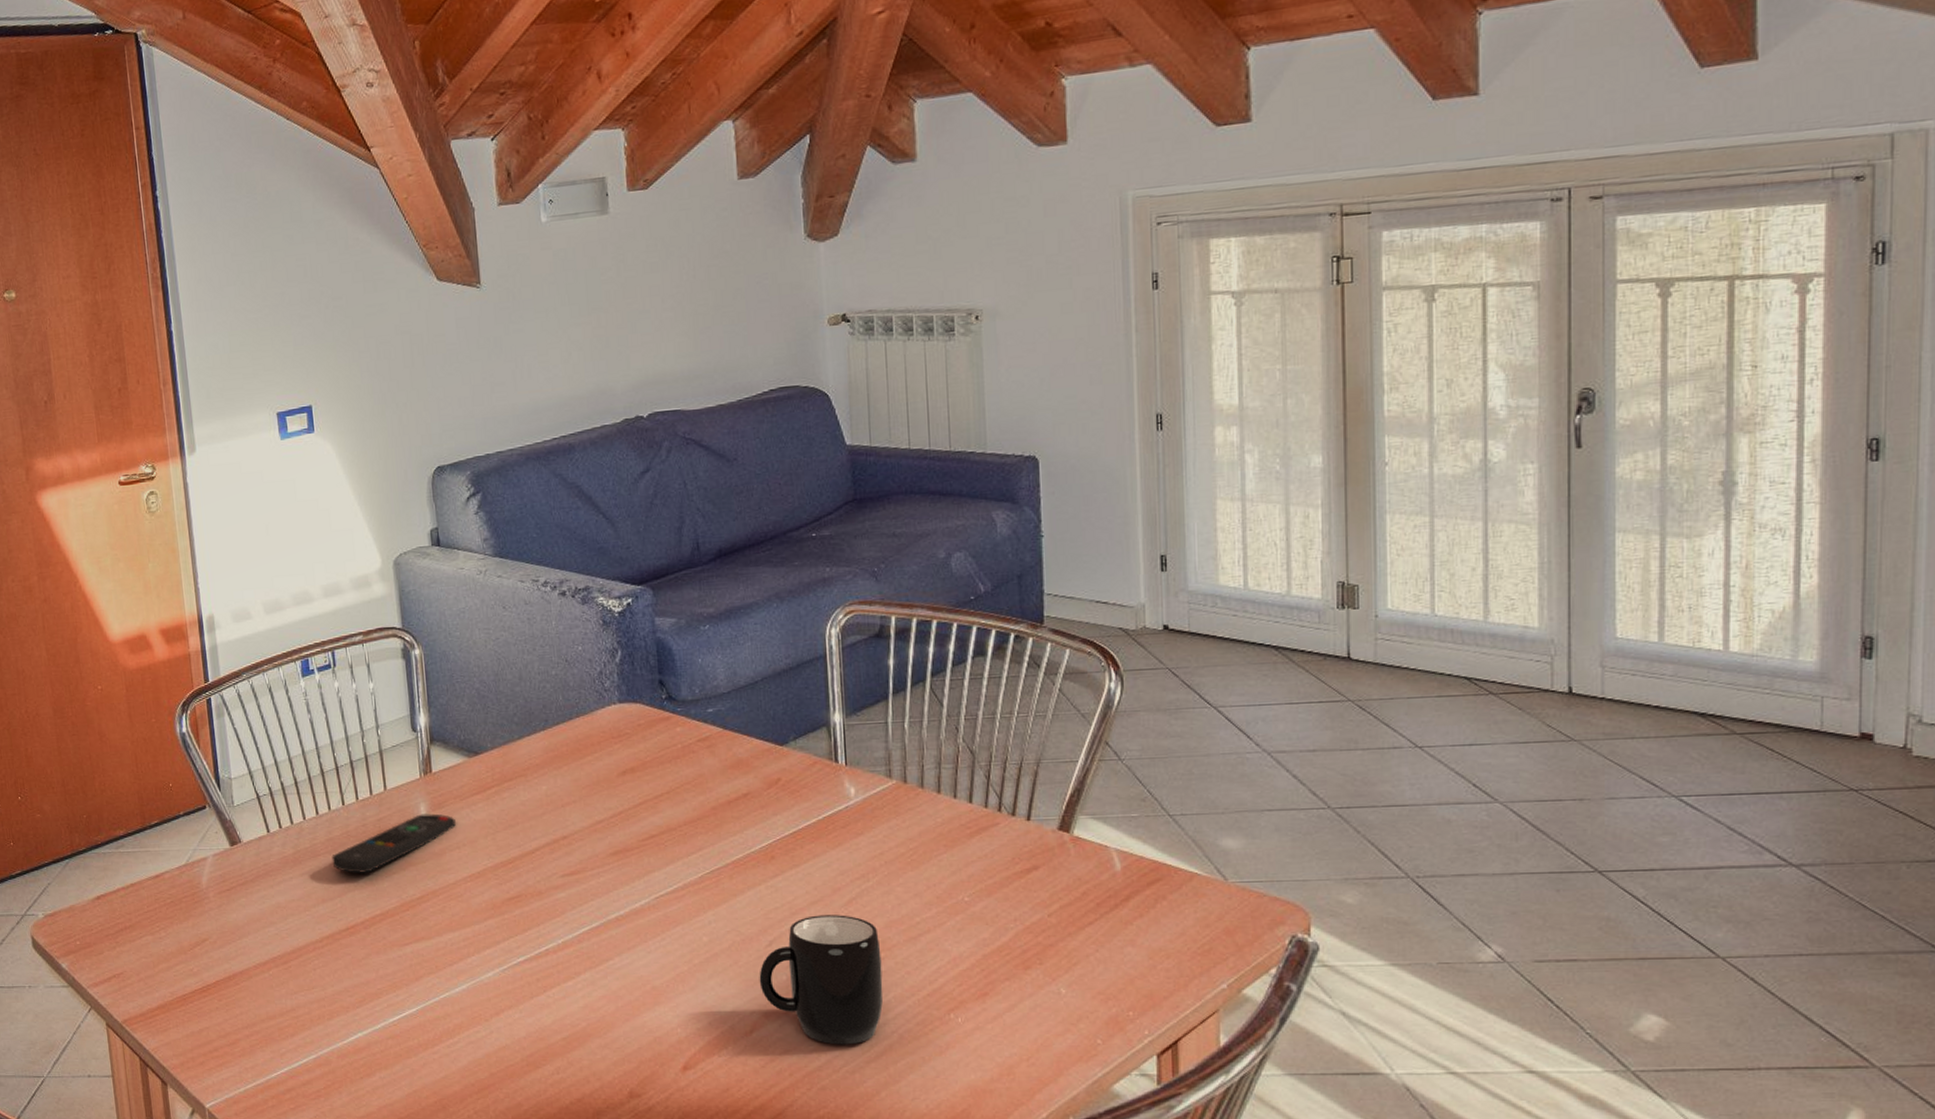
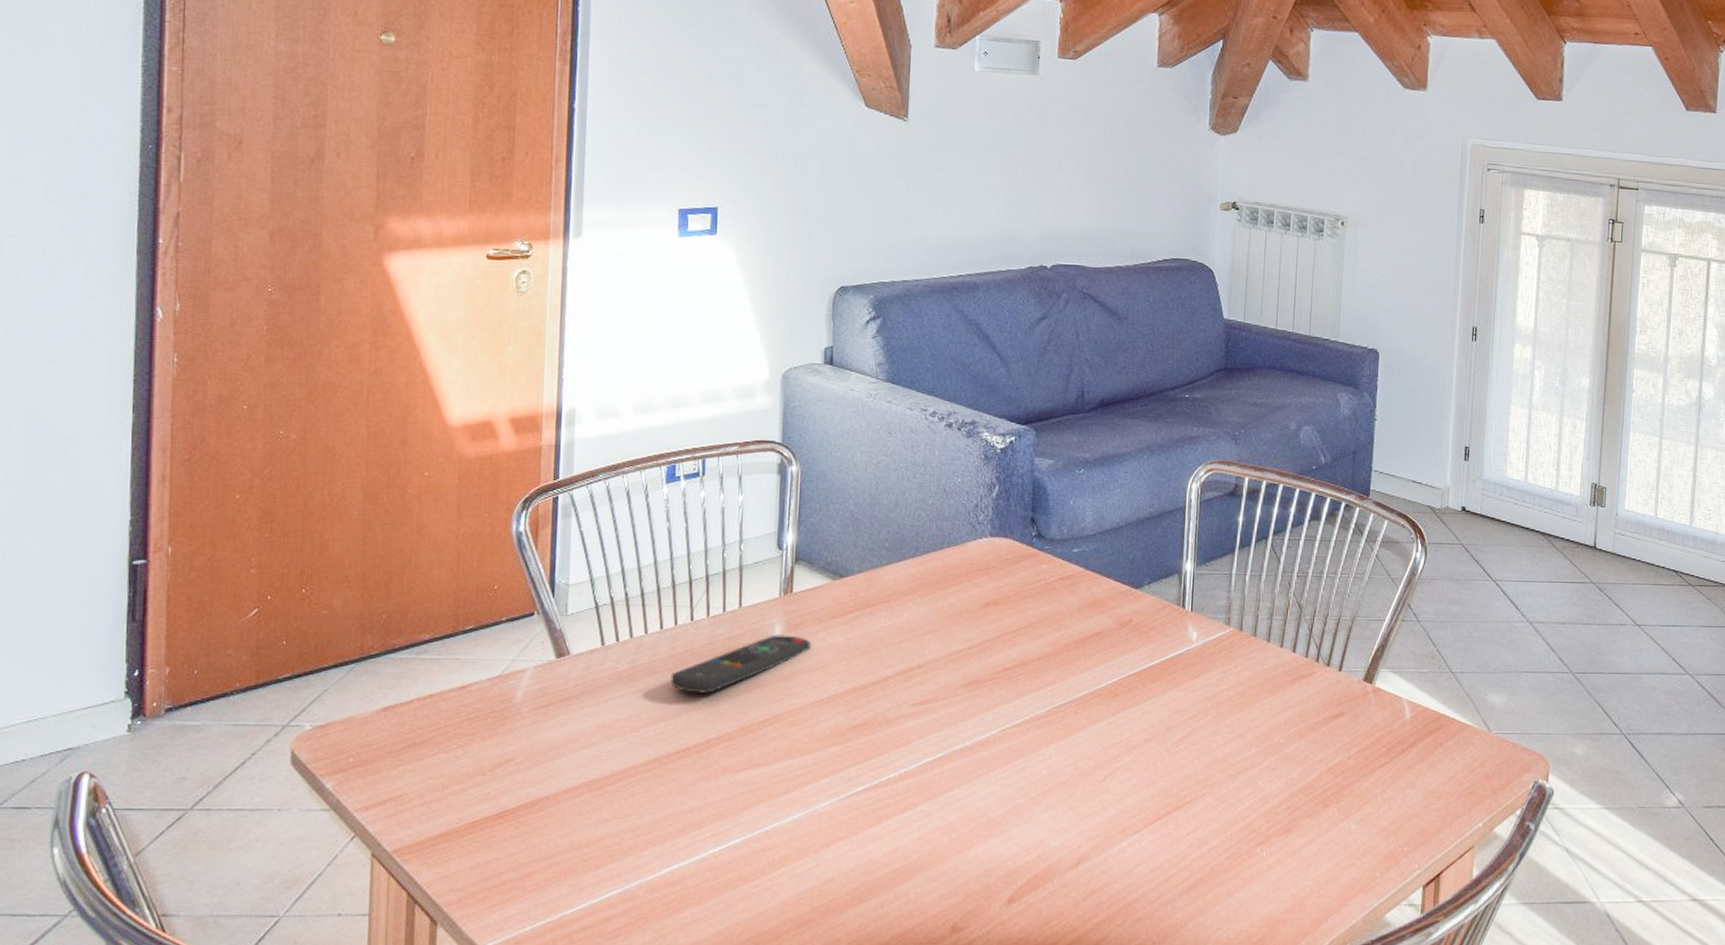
mug: present [759,915,884,1045] -> none [1090,752,1204,878]

